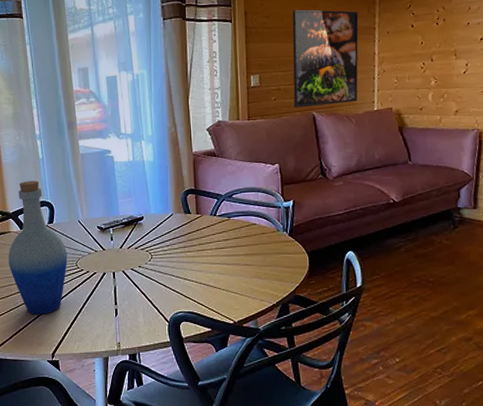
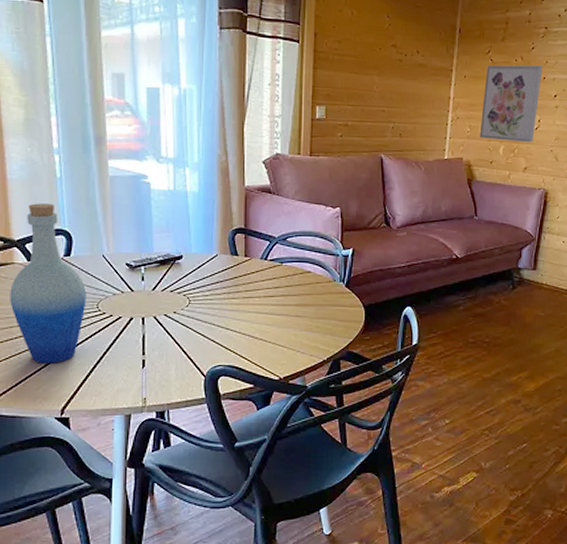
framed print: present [292,9,359,108] -> none [361,38,436,148]
wall art: none [407,12,466,88] -> present [479,65,543,143]

